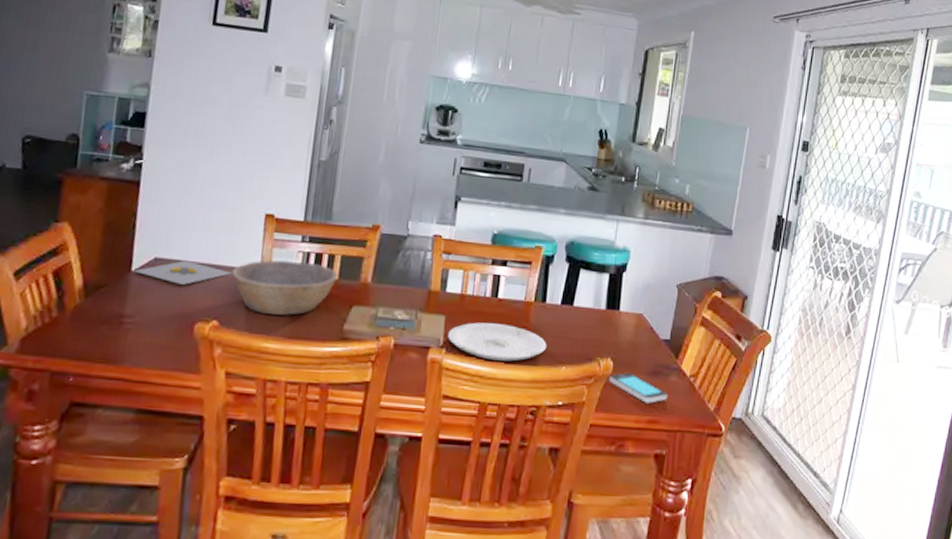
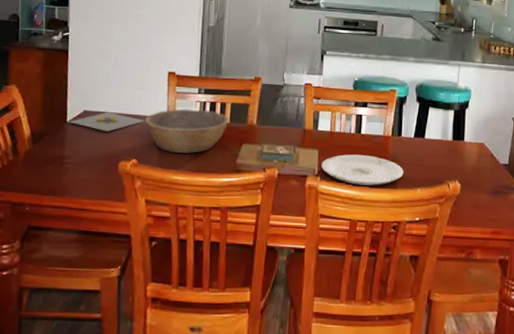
smartphone: present [608,372,668,403] -> none [457,192,509,218]

